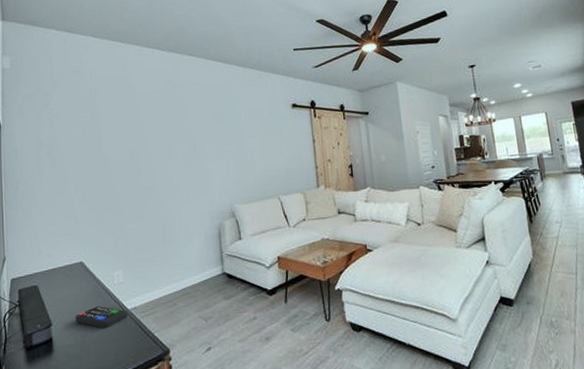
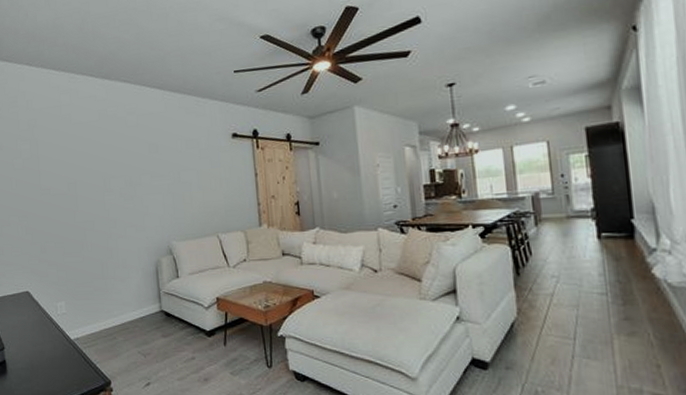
remote control: present [75,306,128,328] -> none [24,334,71,355]

